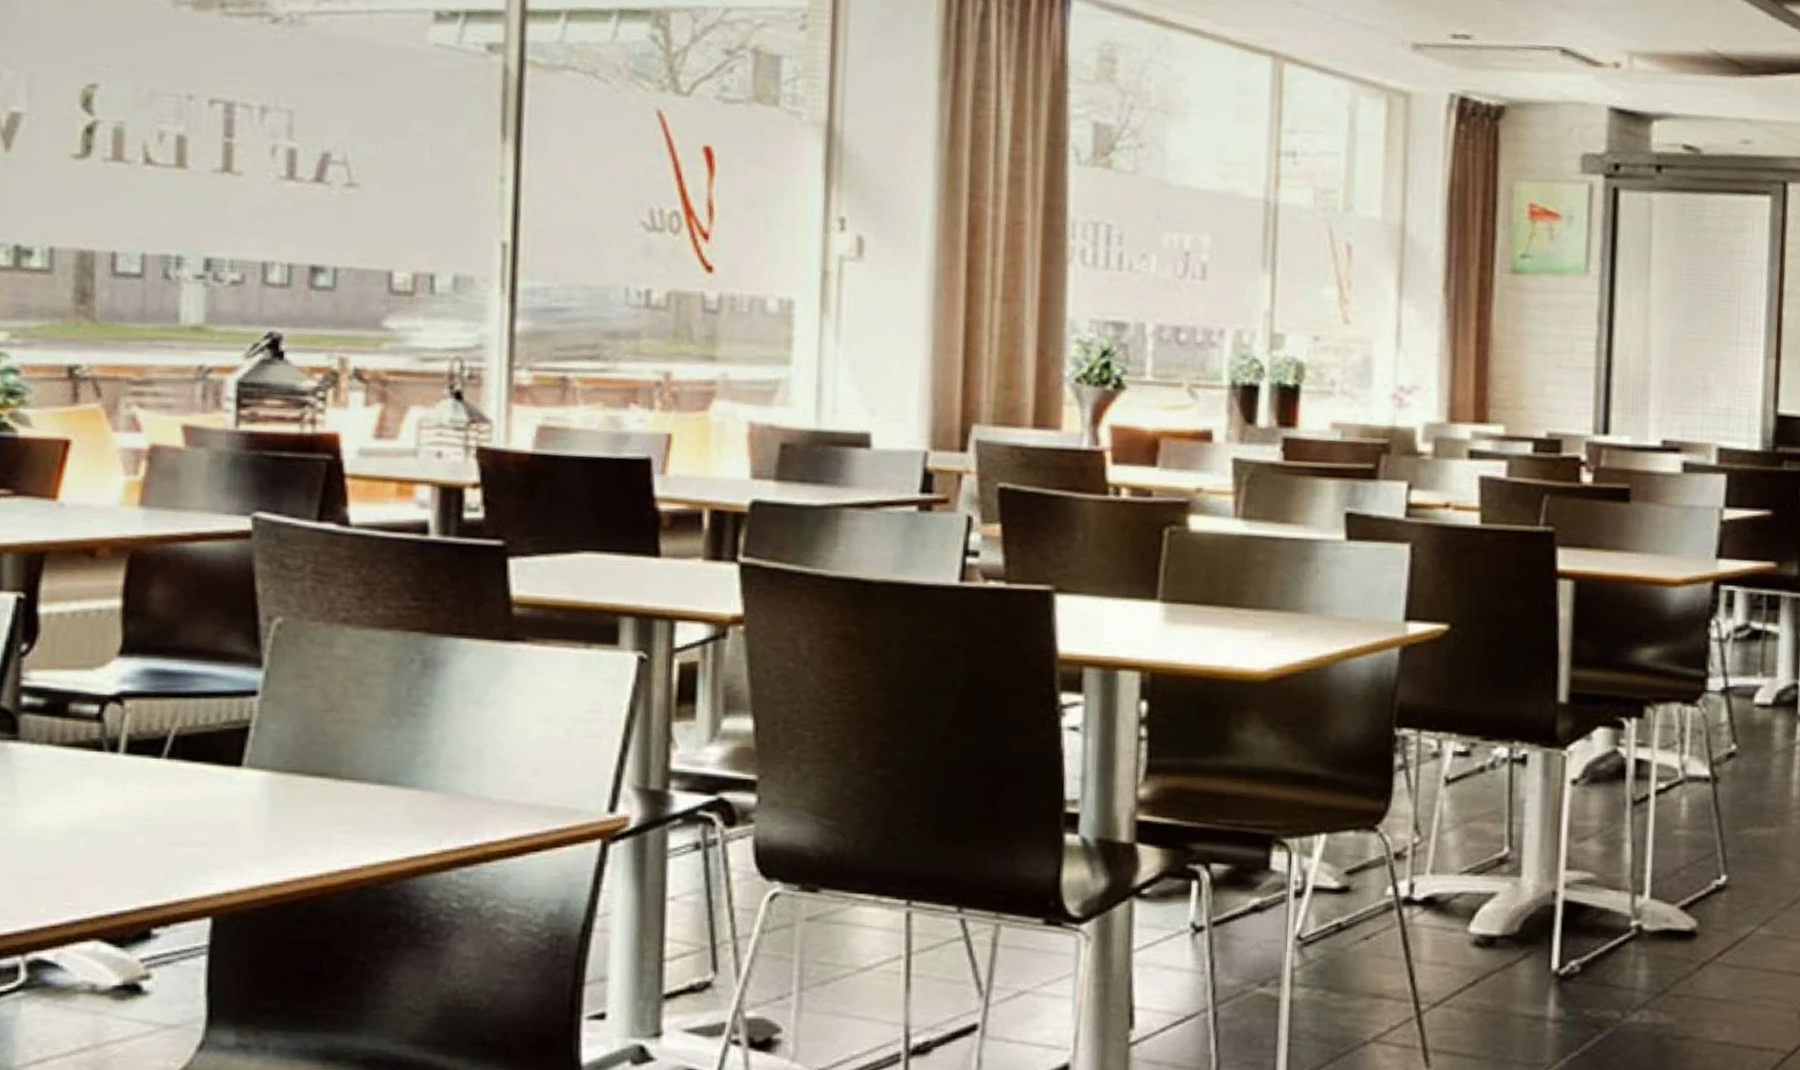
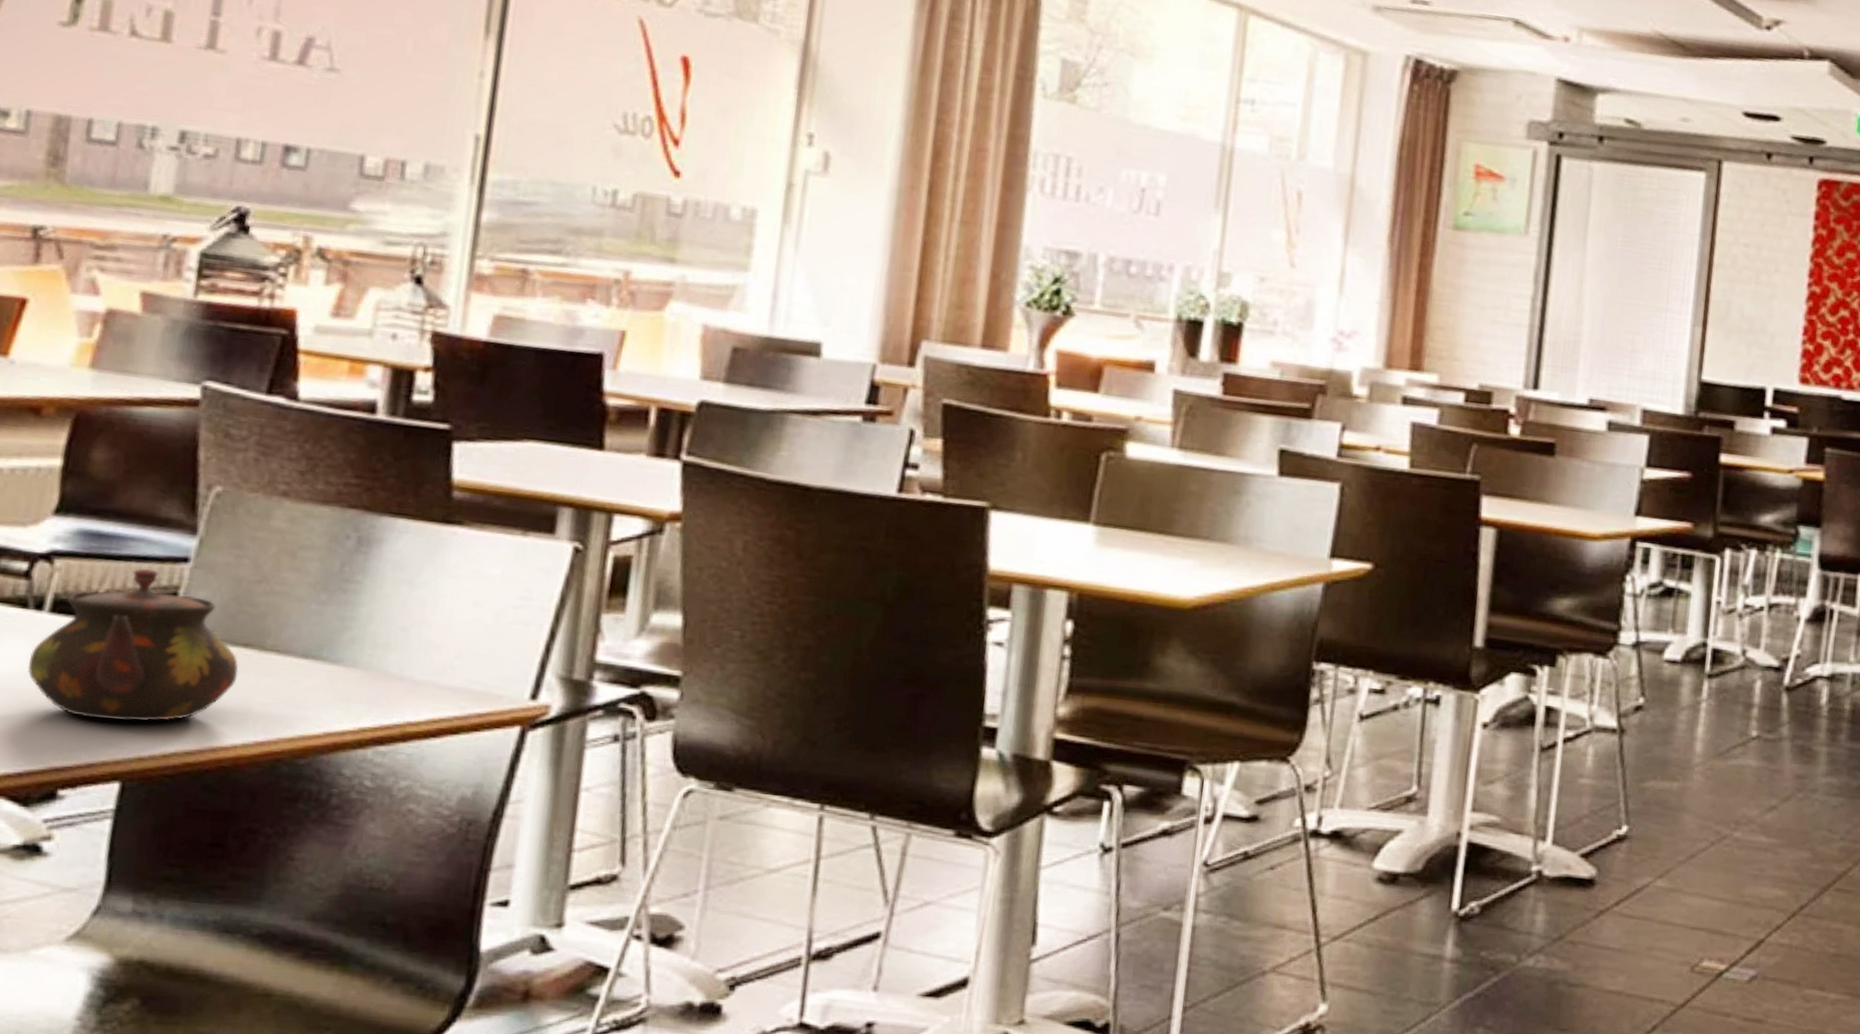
teapot: none [109,704,317,857] -> present [27,568,238,722]

